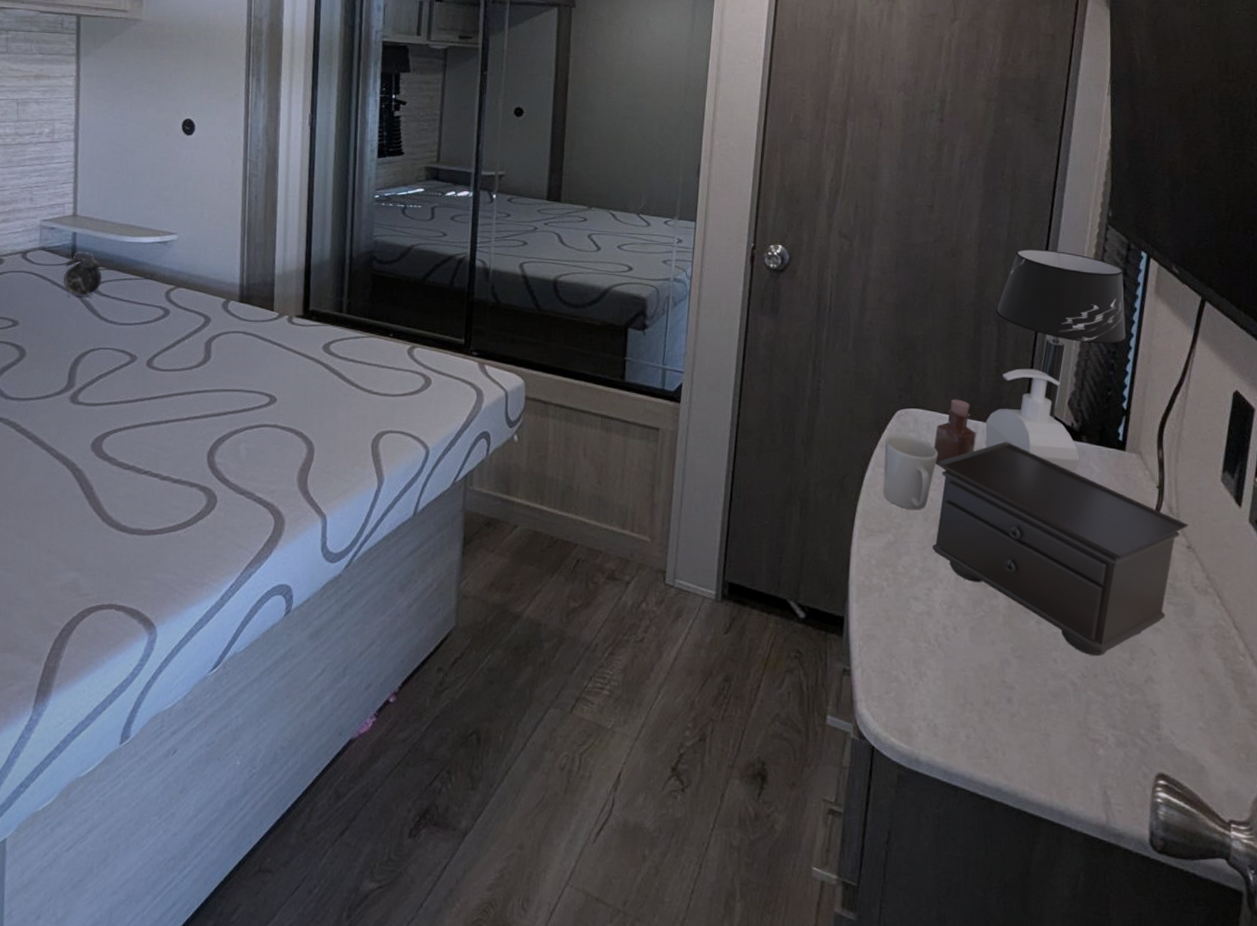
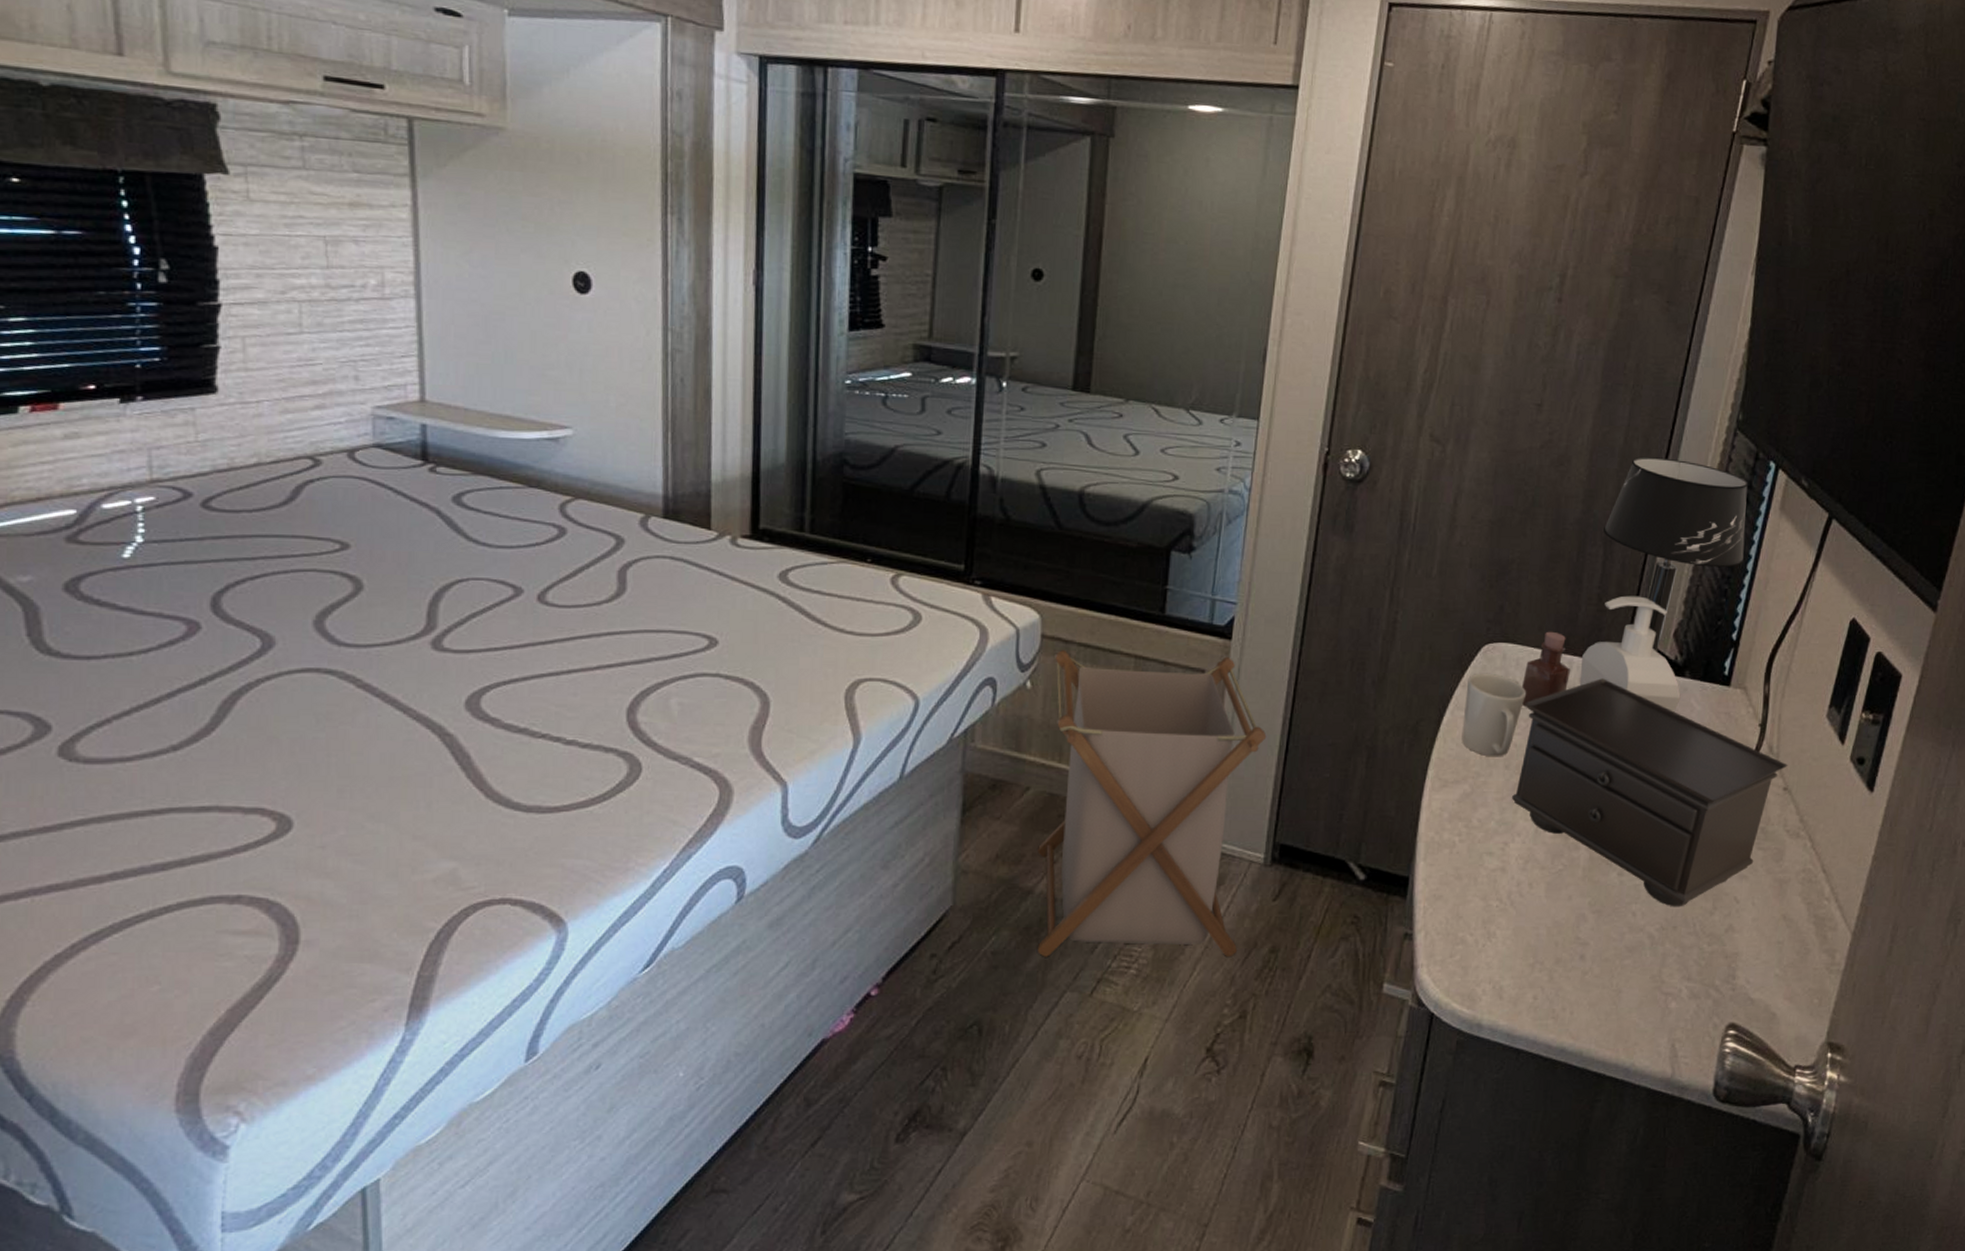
alarm clock: present [63,252,102,298] -> none [412,450,468,513]
laundry basket: none [525,410,713,684] -> present [1037,650,1267,958]

